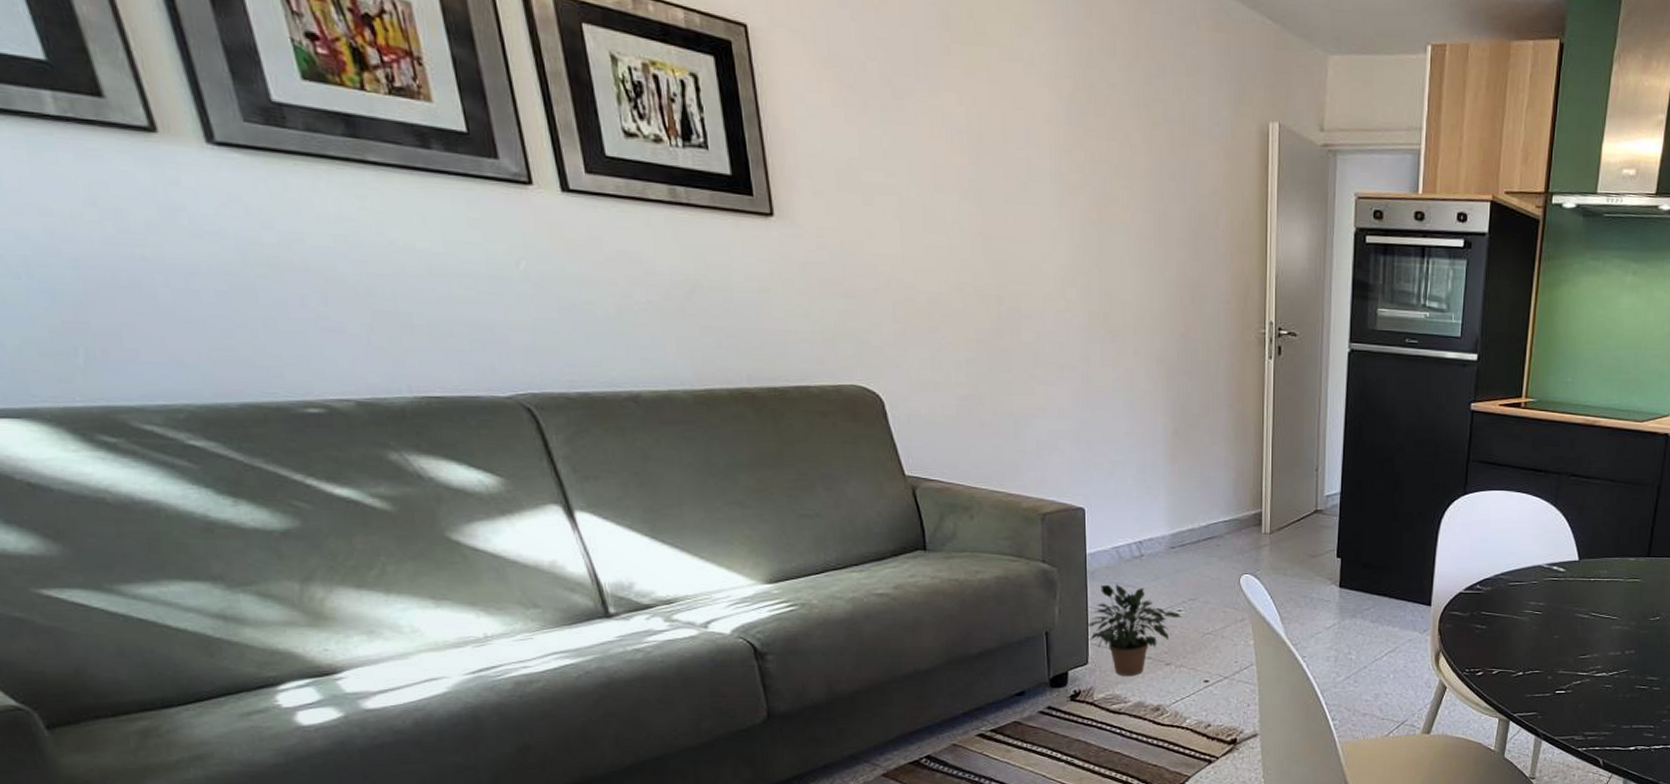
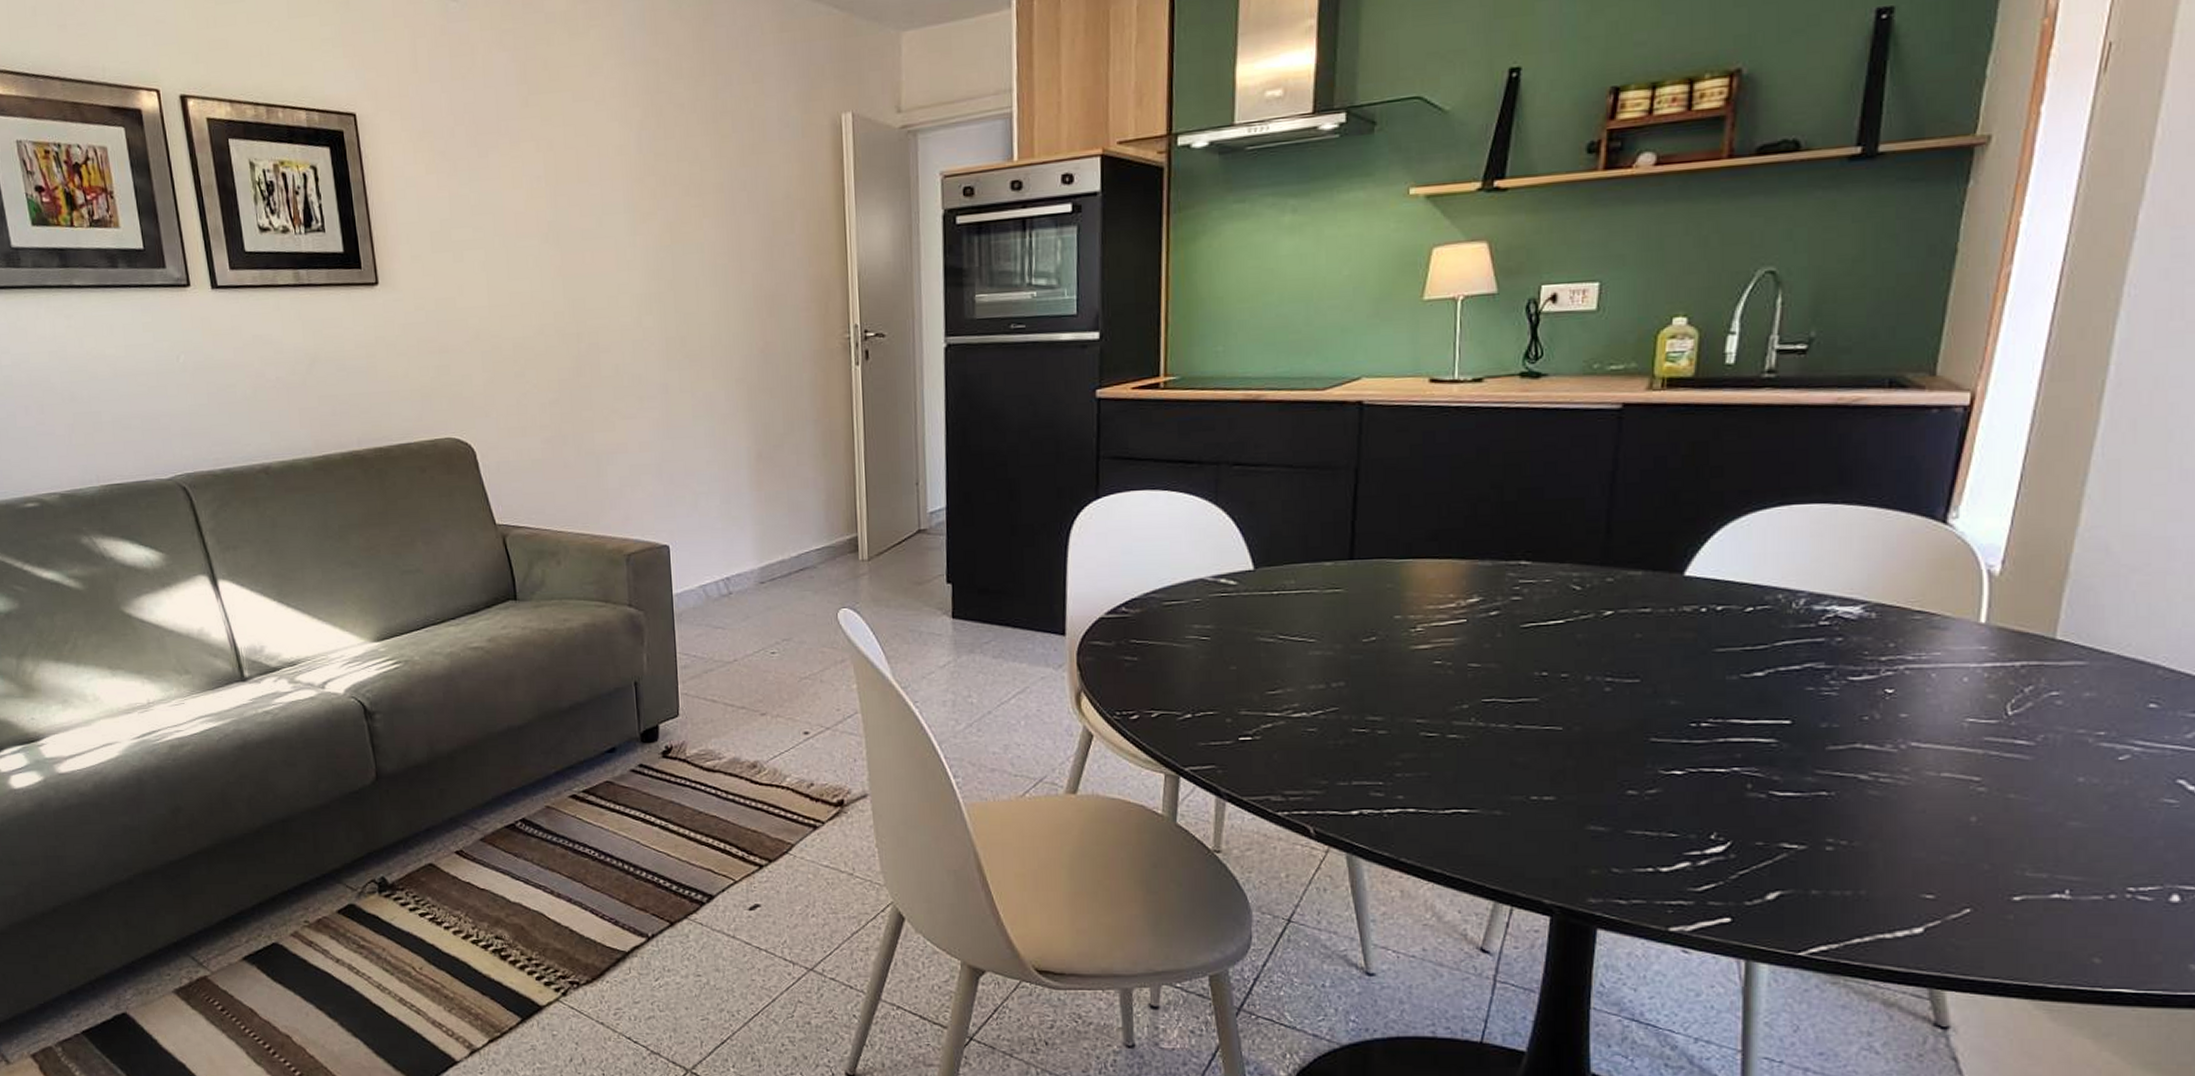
potted plant: present [1084,583,1183,676] -> none [674,625,777,729]

